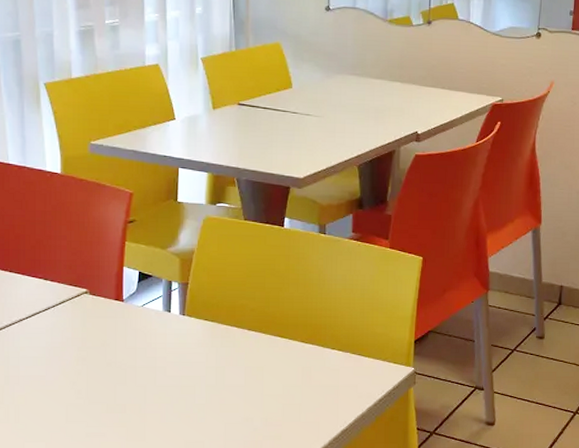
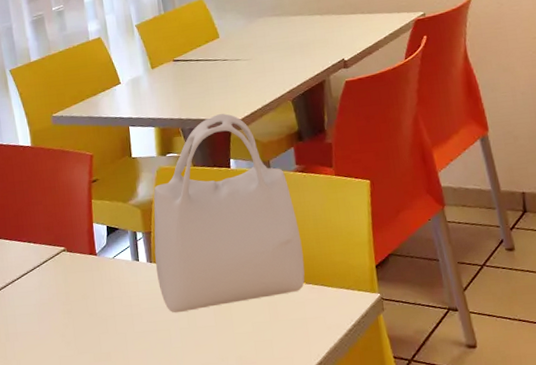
handbag: none [188,169,346,370] -> present [153,113,305,313]

